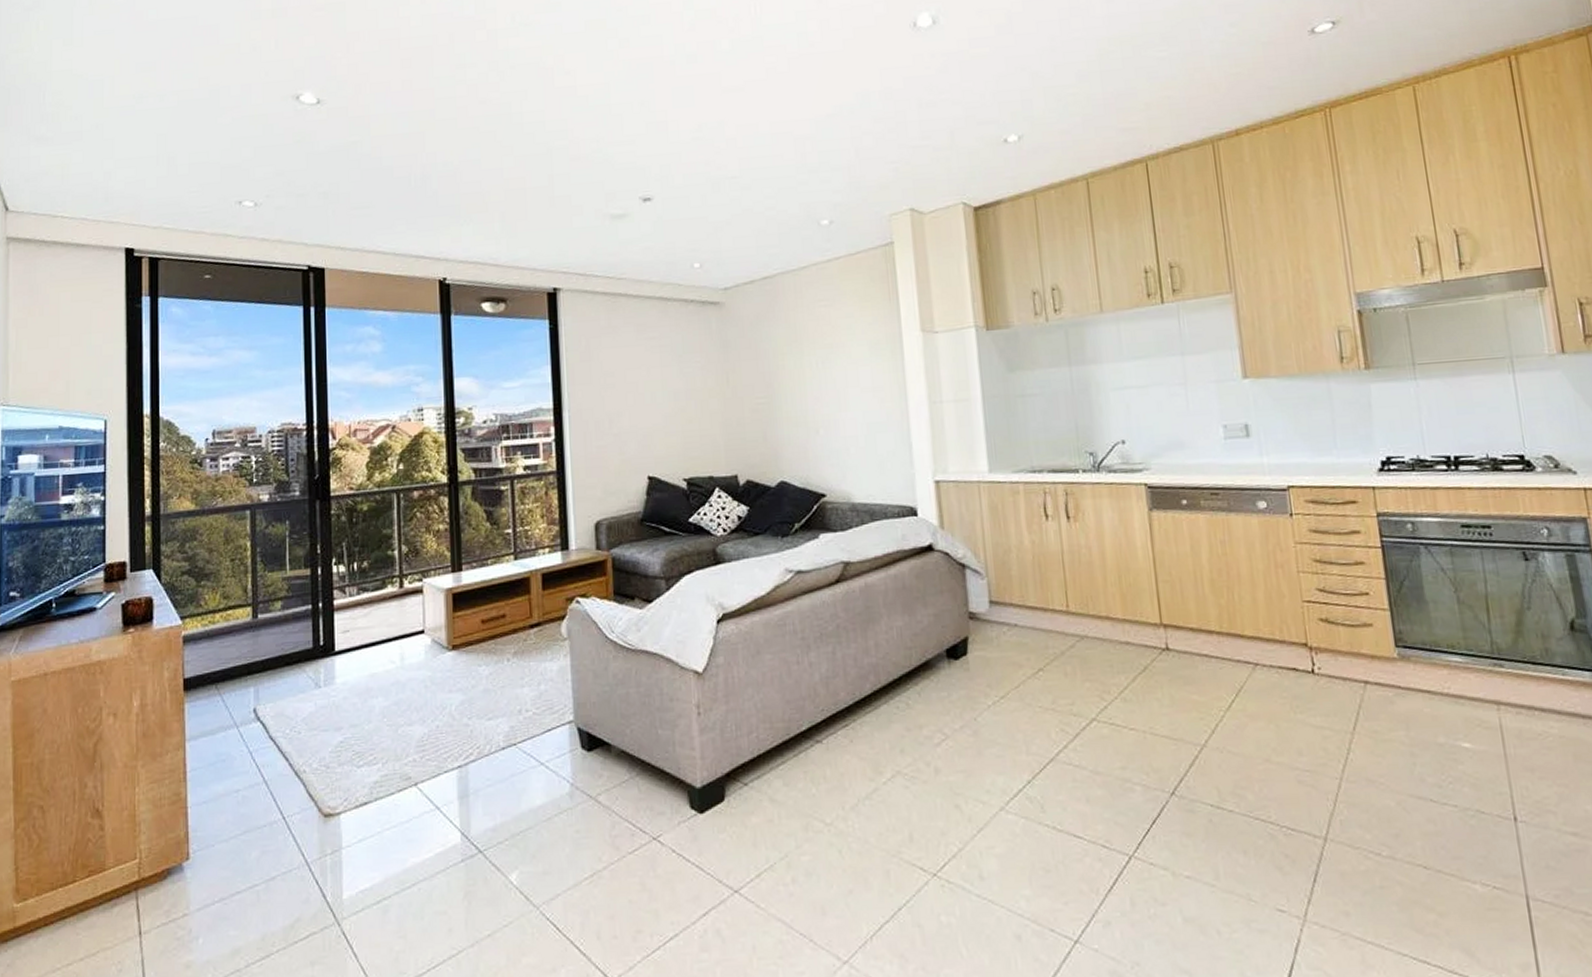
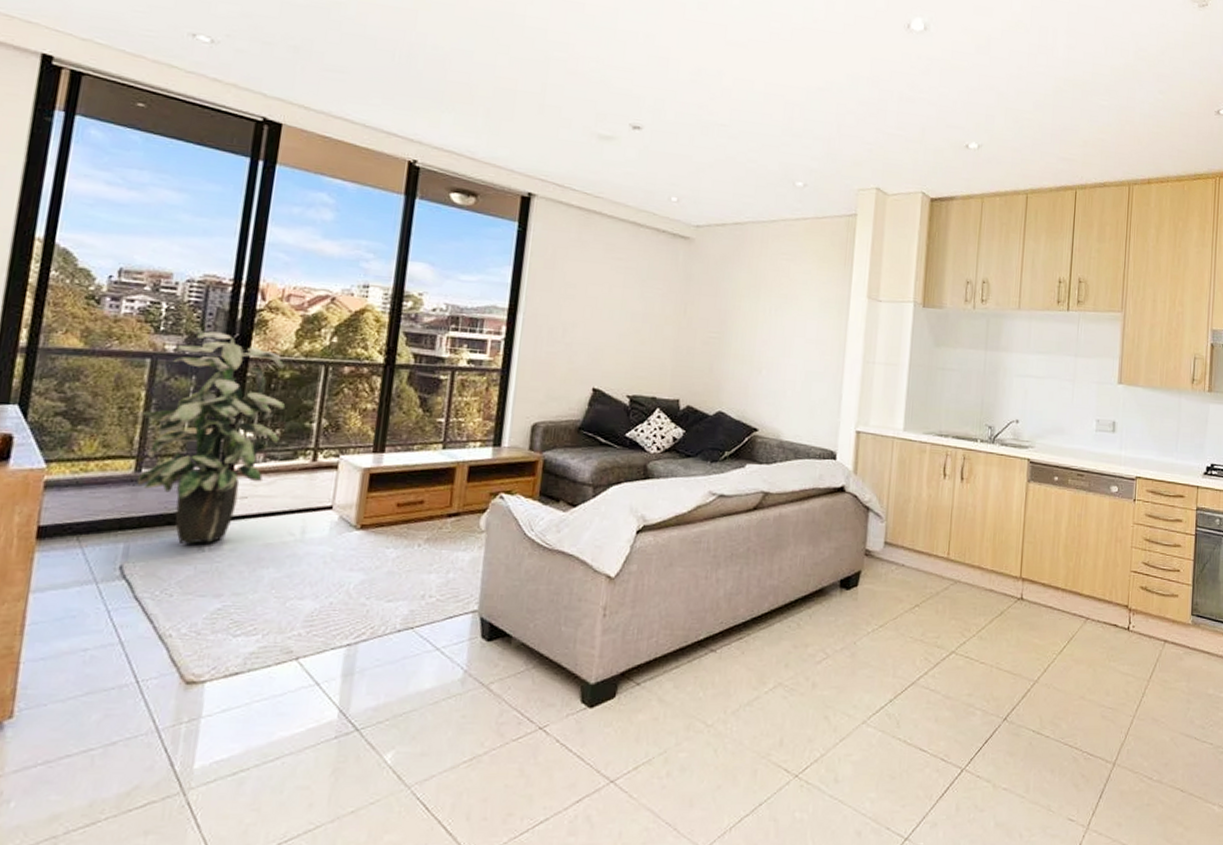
indoor plant: none [249,476,369,682] -> present [136,331,286,544]

